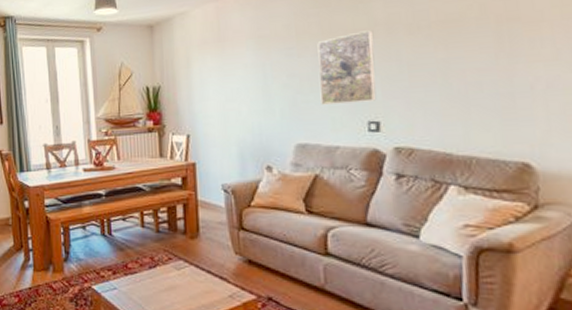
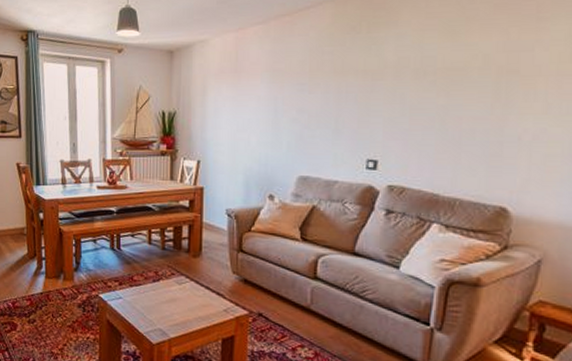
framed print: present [317,30,377,105] -> none [325,72,382,141]

